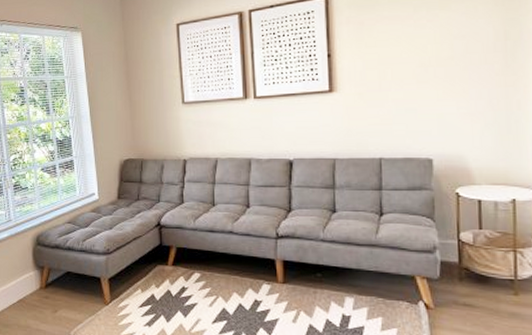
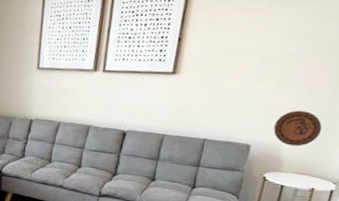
decorative plate: none [452,115,505,154] -> present [273,110,322,147]

